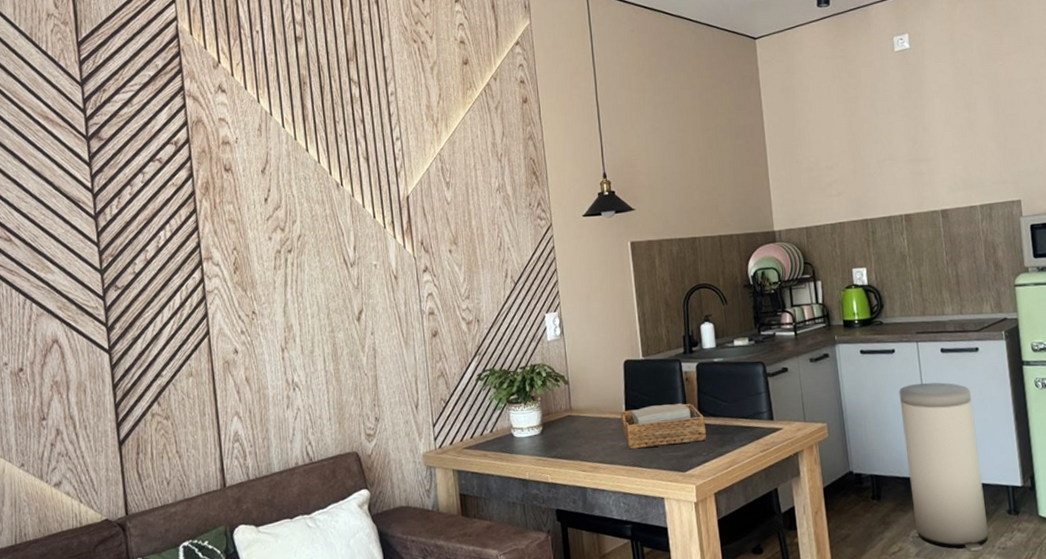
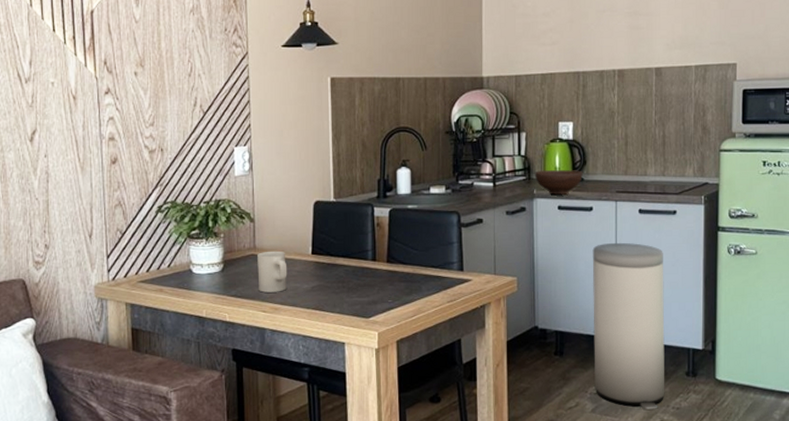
cup: none [574,410,604,452] -> present [257,250,288,293]
napkin holder: present [620,403,707,450] -> none [305,249,394,293]
bowl: none [833,314,882,340] -> present [534,170,583,195]

